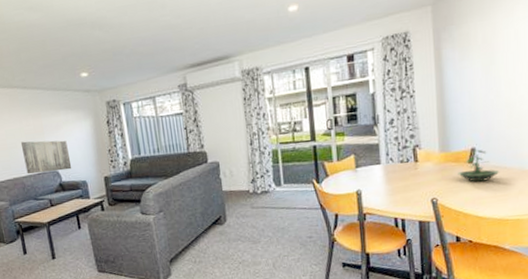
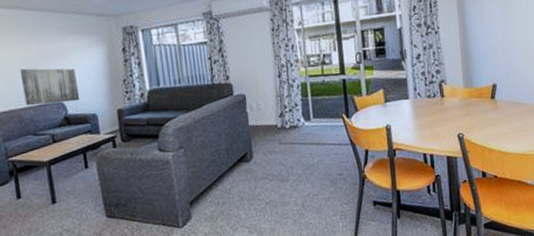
terrarium: present [458,149,500,182] -> none [481,85,520,118]

